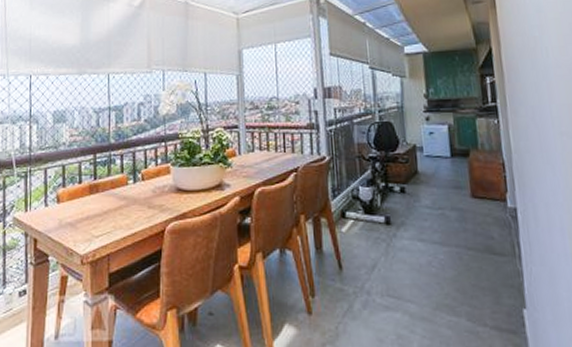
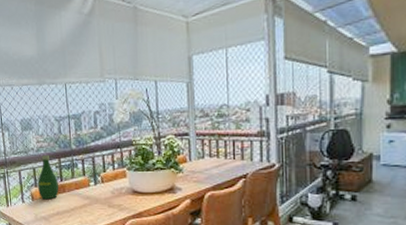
bottle: none [66,150,92,202] -> present [38,155,59,200]

